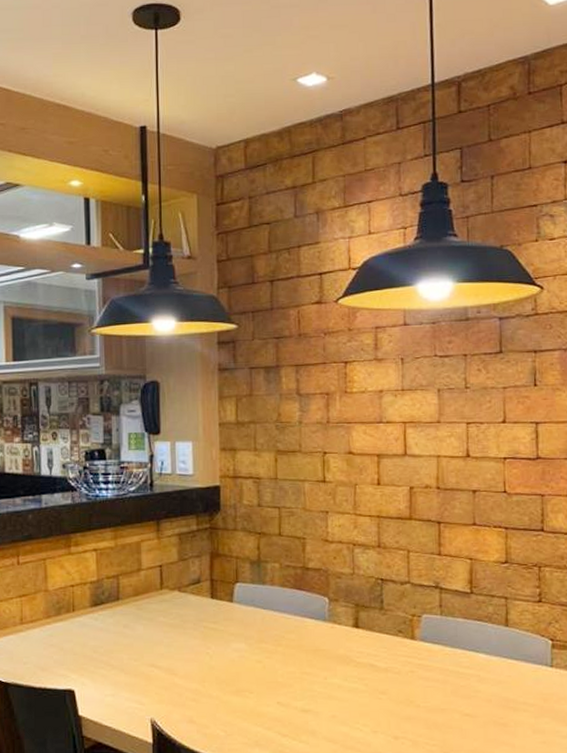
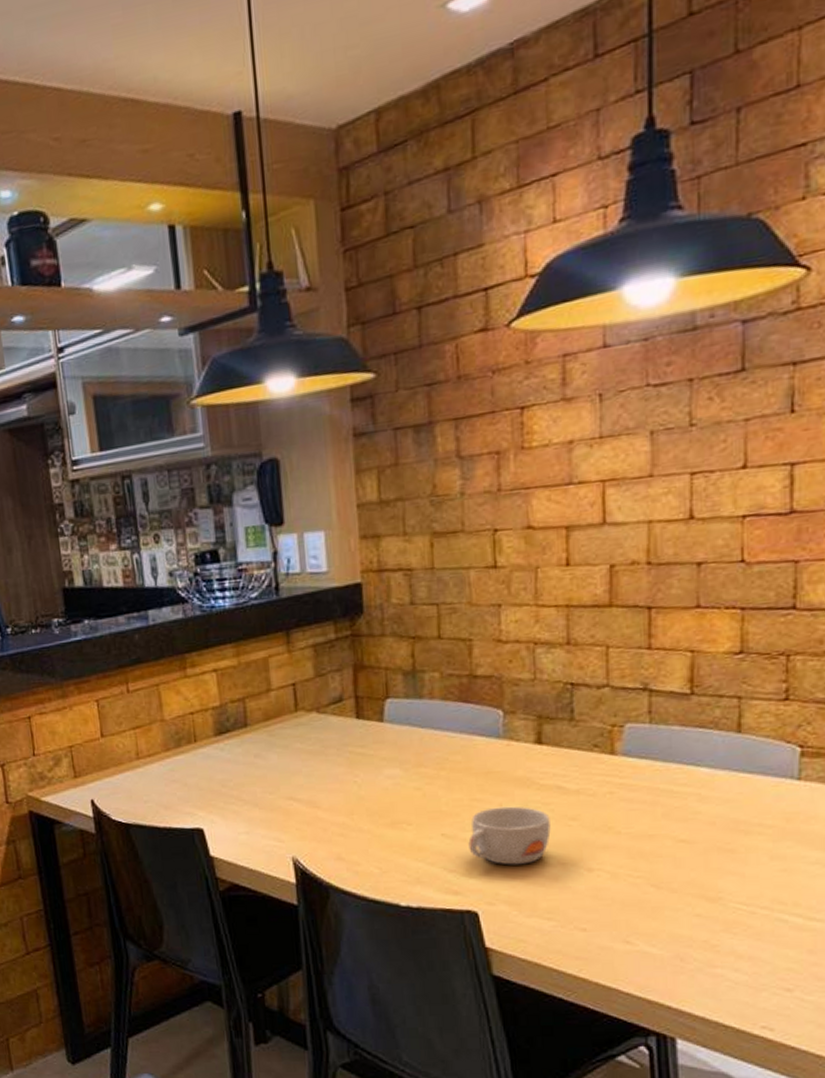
bowl: none [299,680,365,732] -> present [468,806,551,865]

